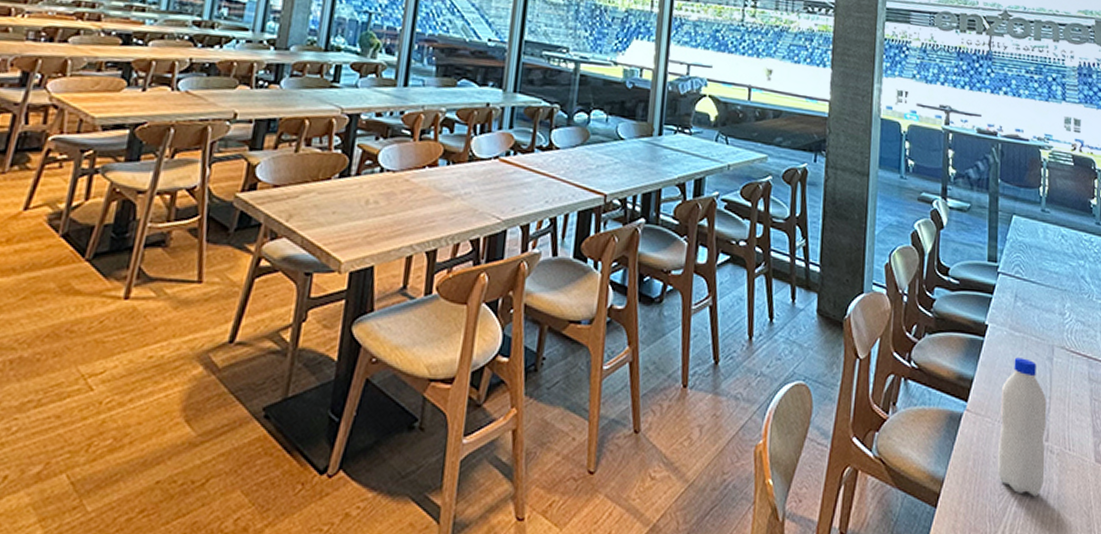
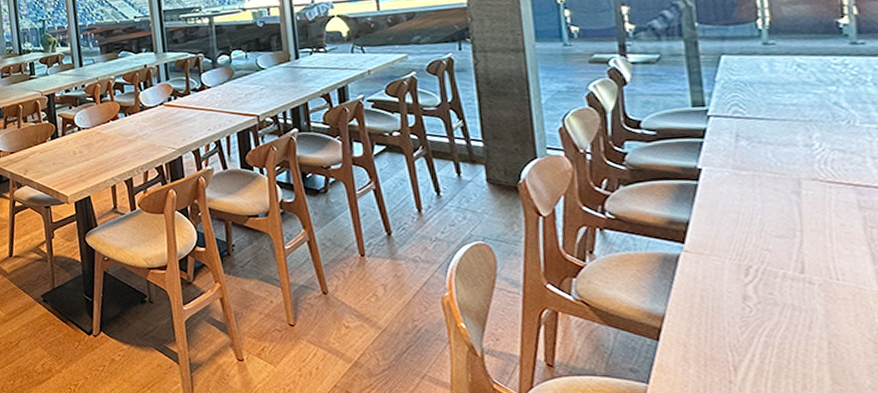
water bottle: present [997,357,1047,497] -> none [729,195,804,327]

